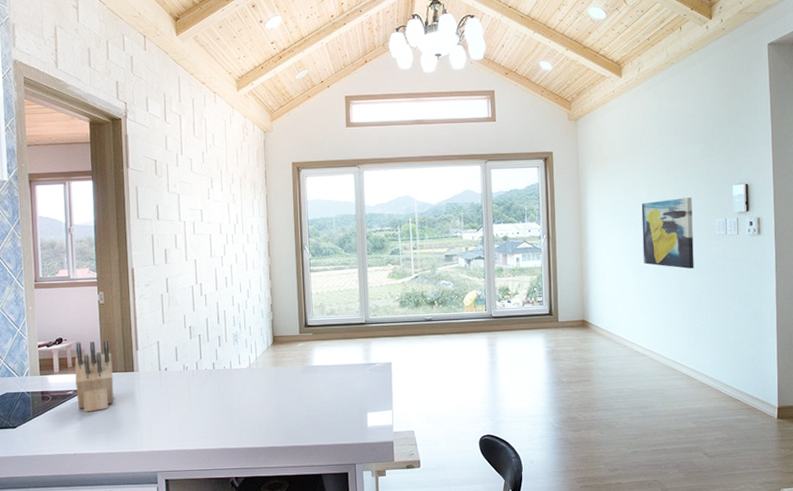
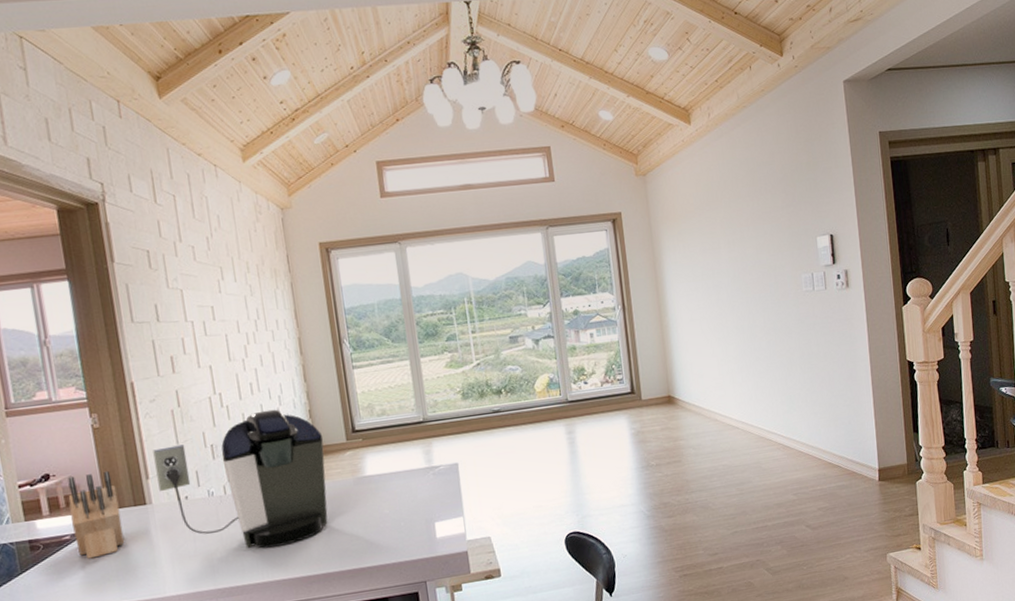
coffee maker: none [143,301,281,419] -> present [153,409,328,549]
wall art: present [641,198,694,269] -> none [722,253,783,331]

